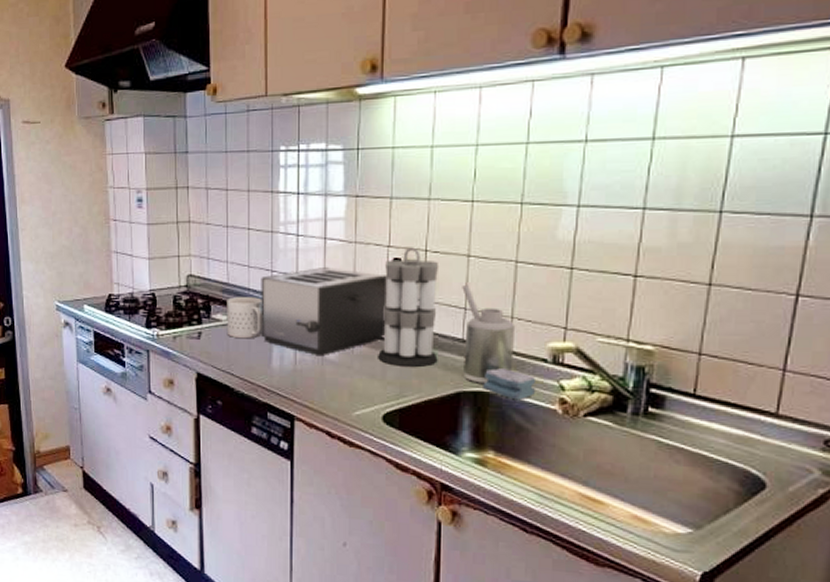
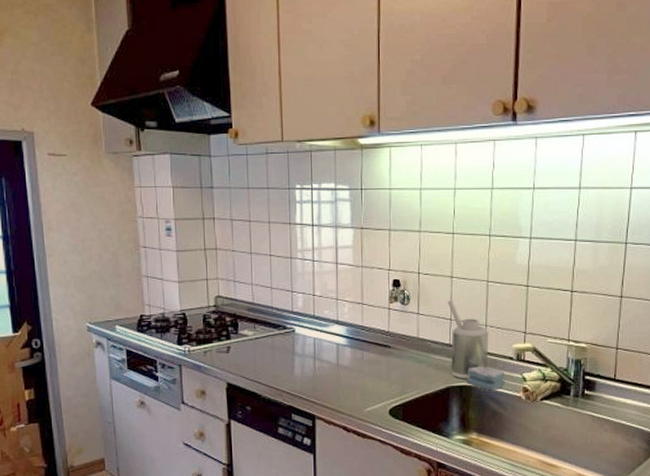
mug: present [227,297,262,339] -> none [252,314,285,351]
toaster: present [261,266,387,355] -> none [282,287,390,362]
spice rack: present [378,247,440,367] -> none [384,270,431,368]

